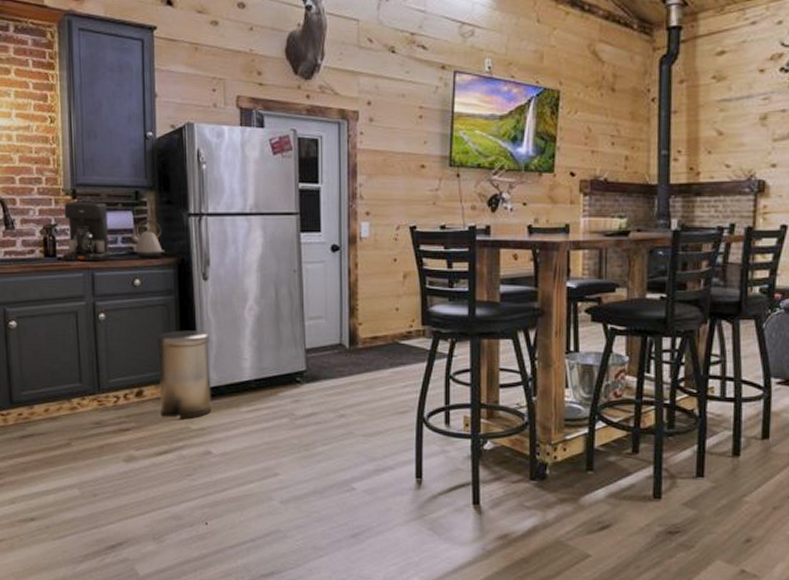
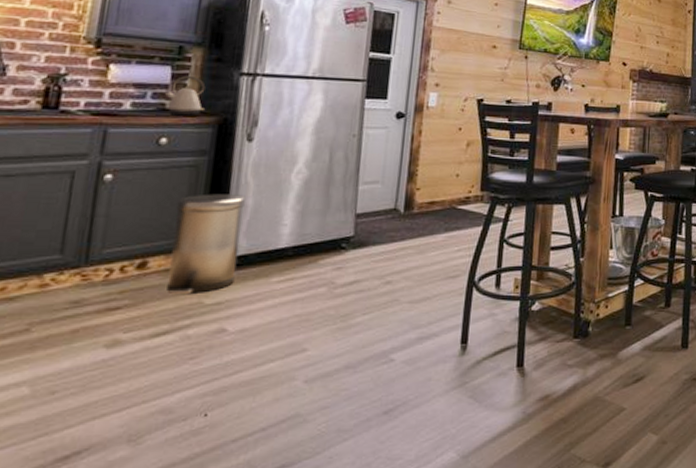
coffee maker: present [62,202,110,262] -> none [67,51,140,117]

